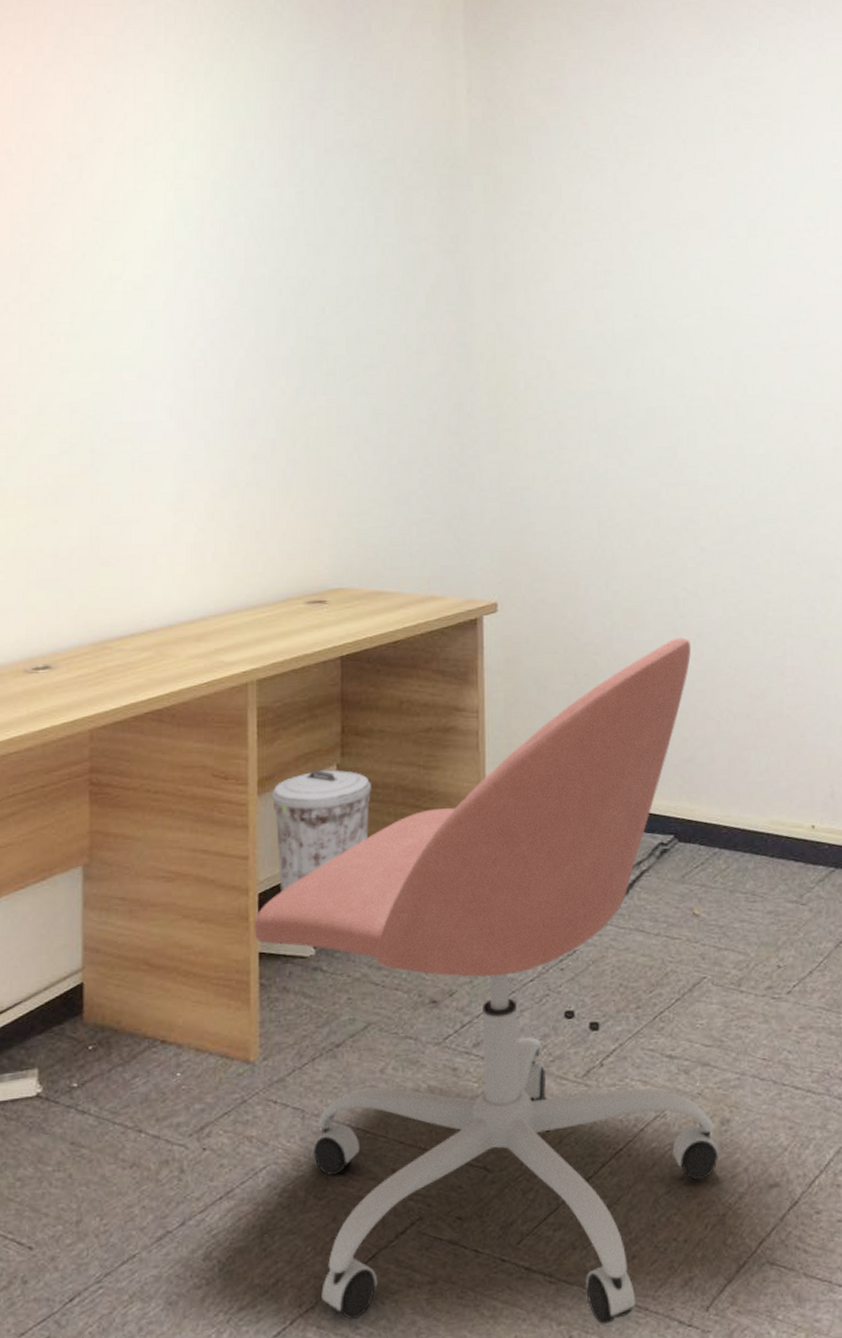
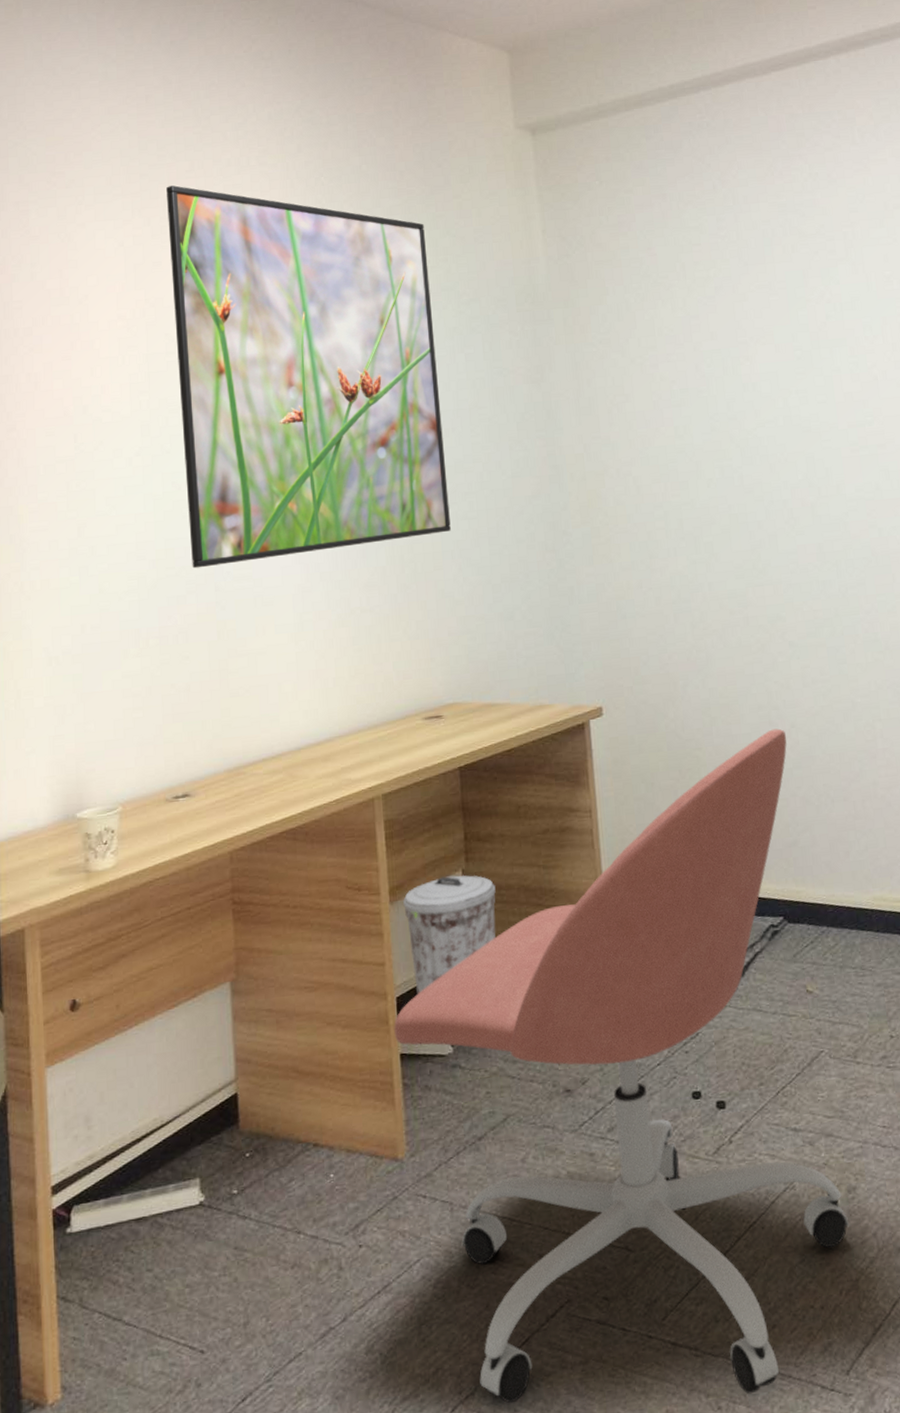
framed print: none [62,12,348,427] -> present [166,185,451,569]

